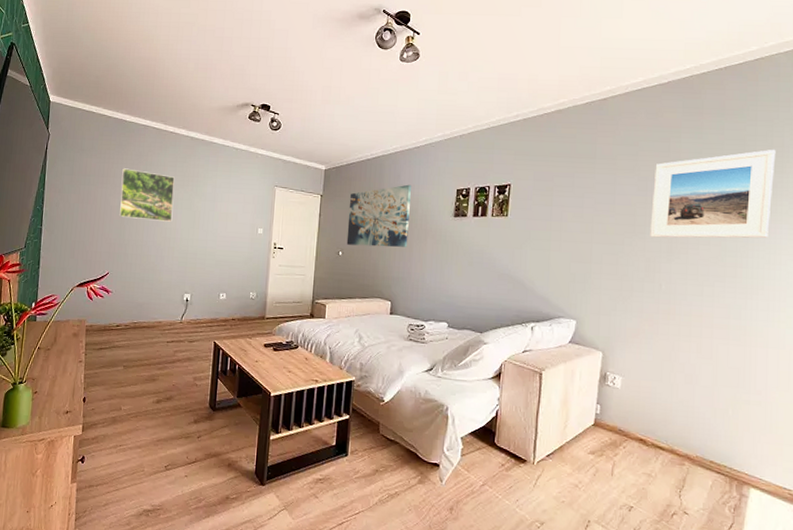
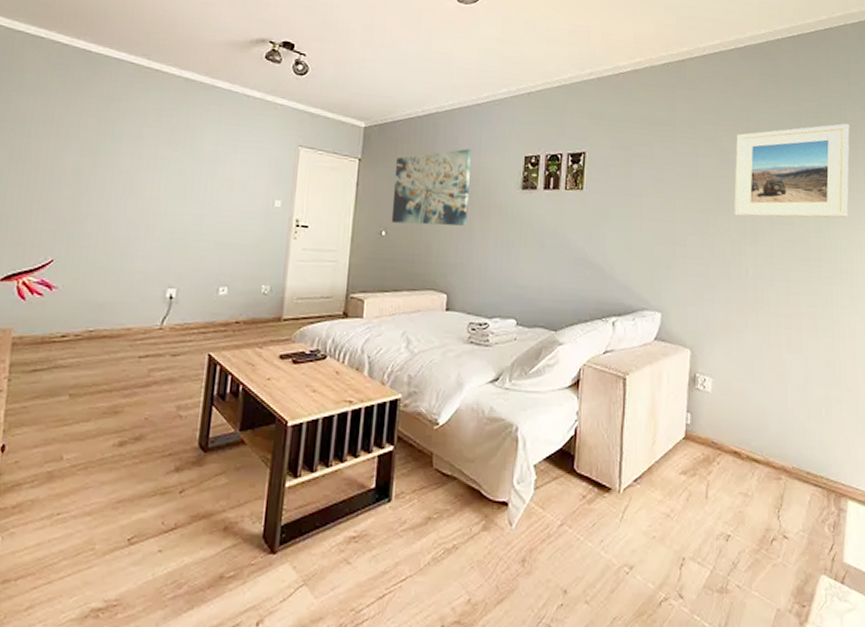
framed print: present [119,168,175,222] -> none [74,115,160,190]

